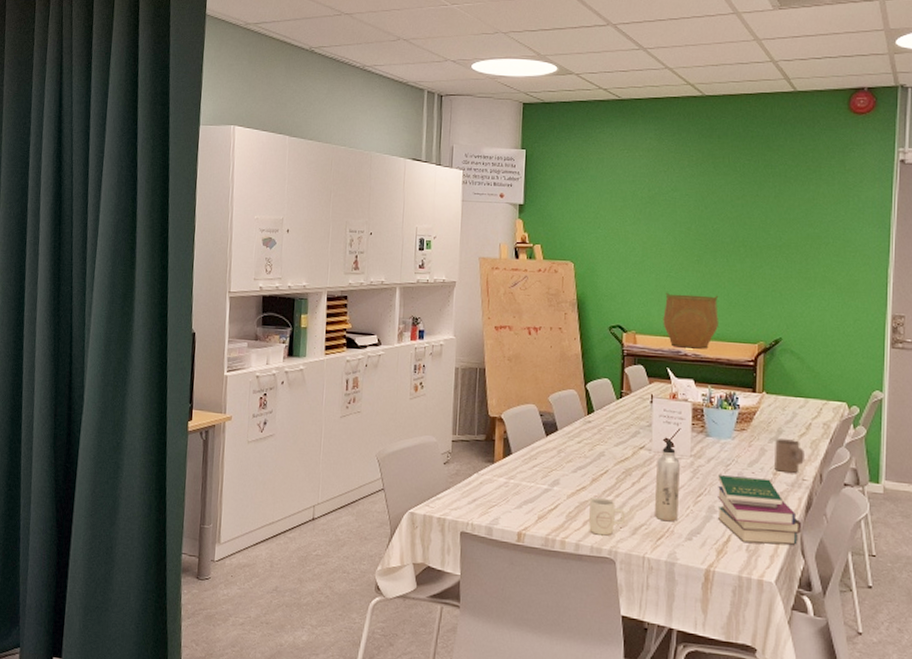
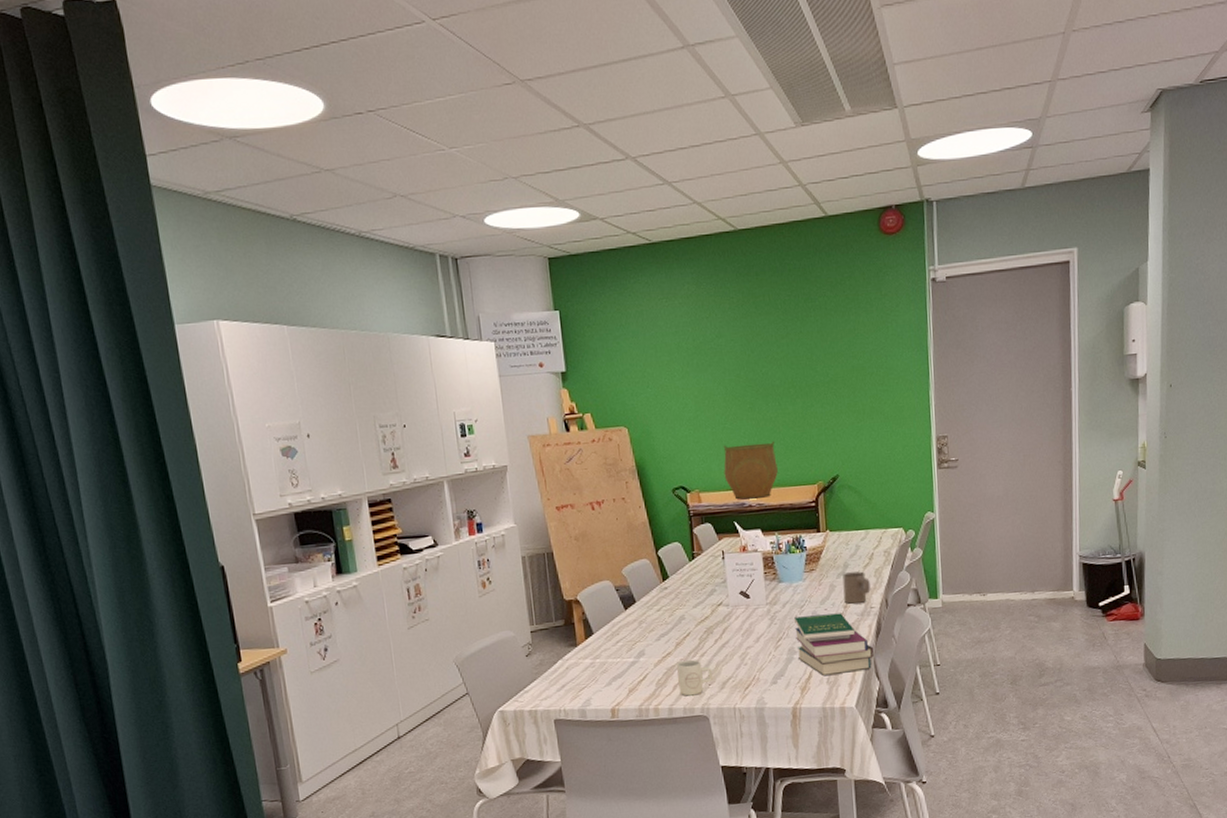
water bottle: present [655,440,680,522] -> none [735,592,762,671]

